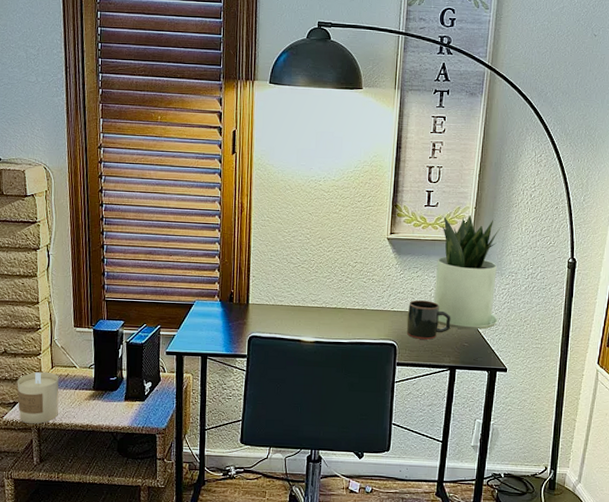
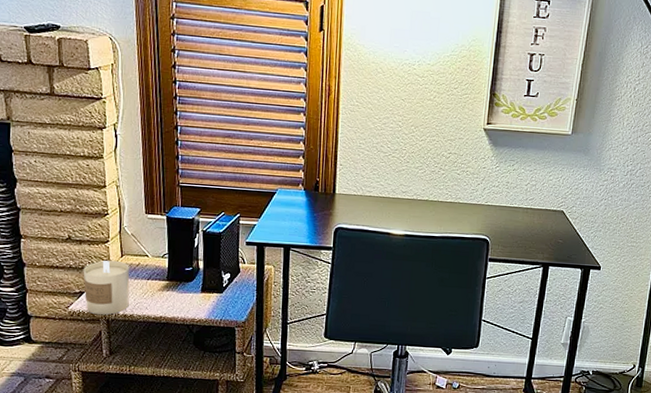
mug: present [406,300,451,340] -> none [500,194,547,235]
planter: present [434,215,501,330] -> none [529,107,602,227]

